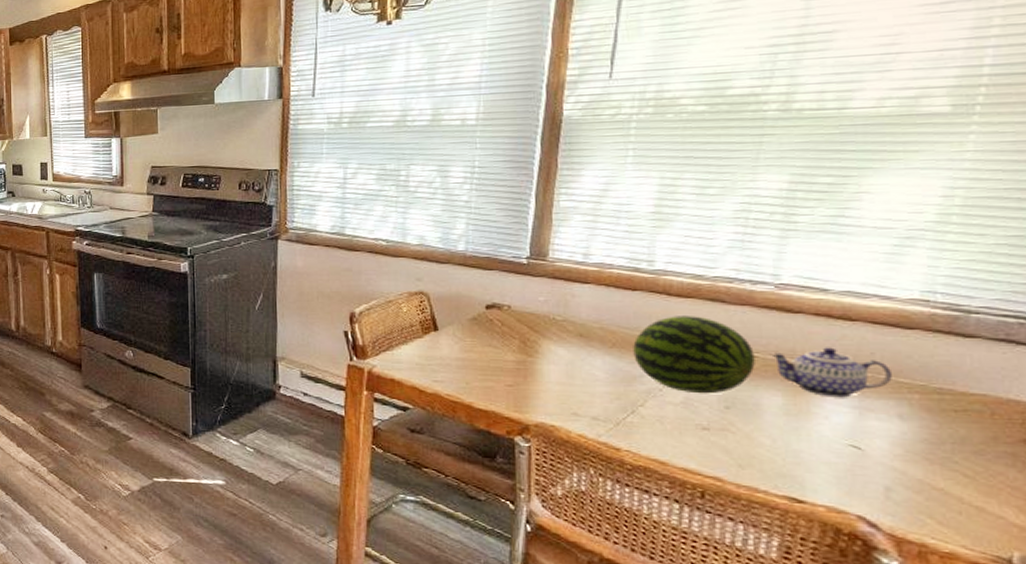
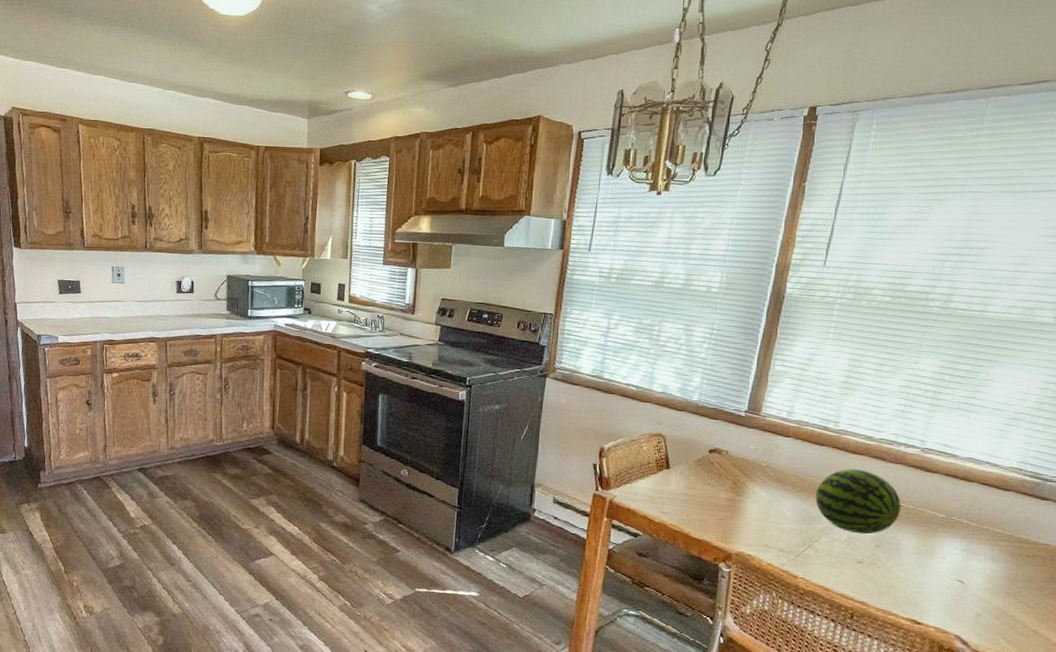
teapot: present [769,347,892,398] -> none [911,501,991,543]

